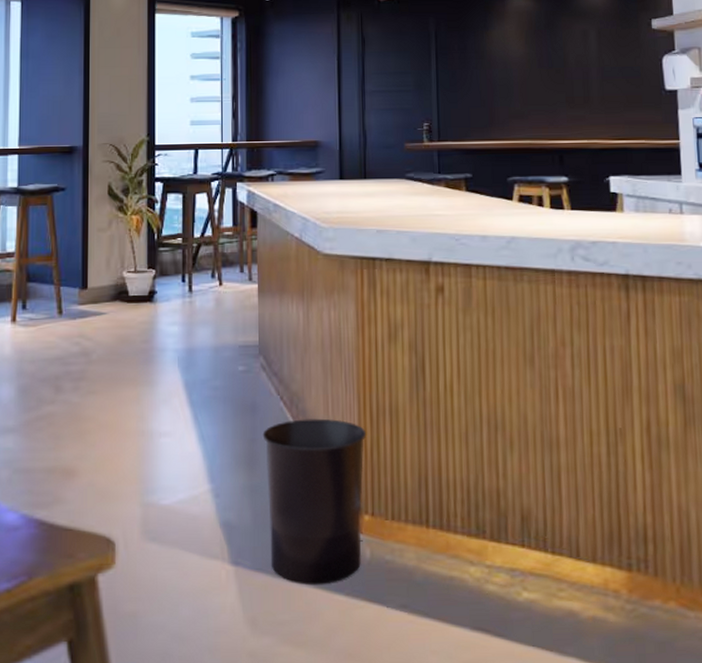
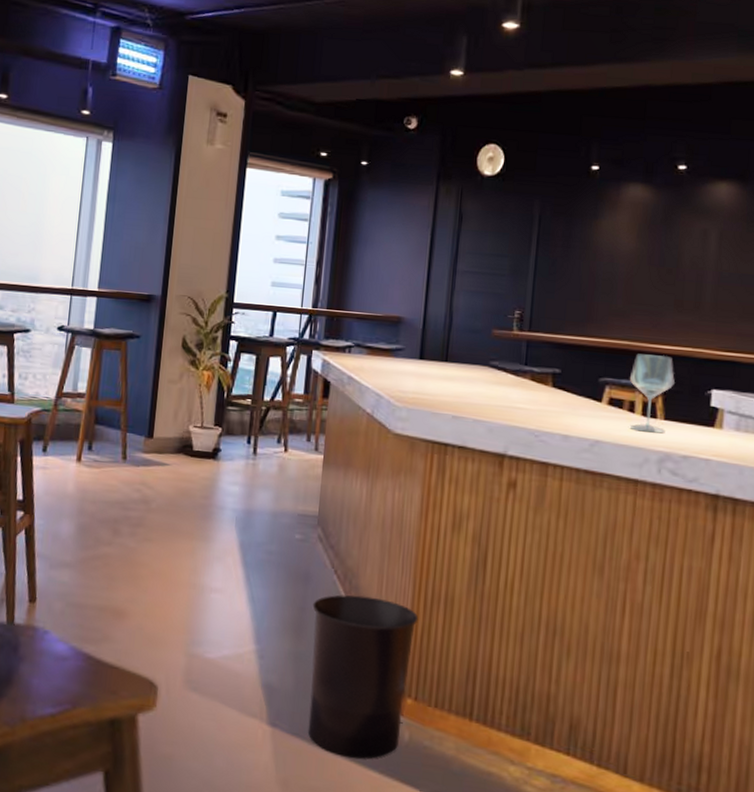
wine glass: none [534,150,576,224] -> present [629,353,675,434]

